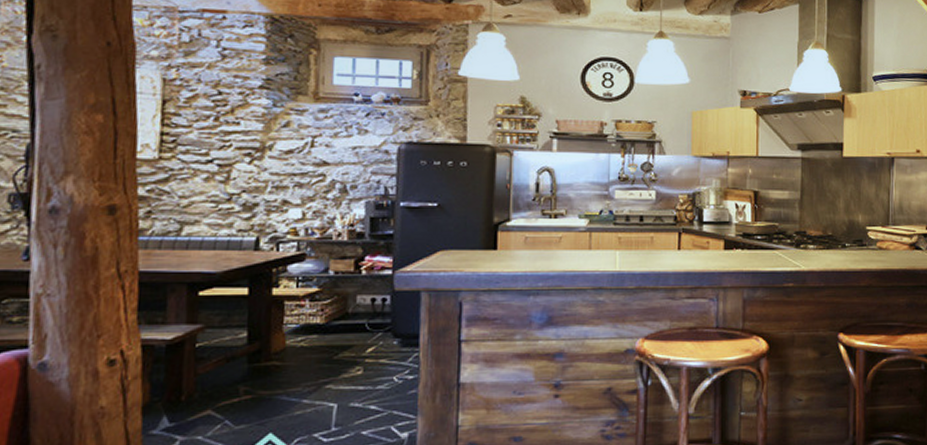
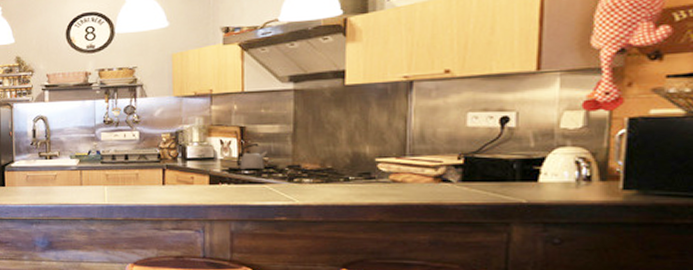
kettle: none [749,208,779,236] -> present [236,142,269,170]

